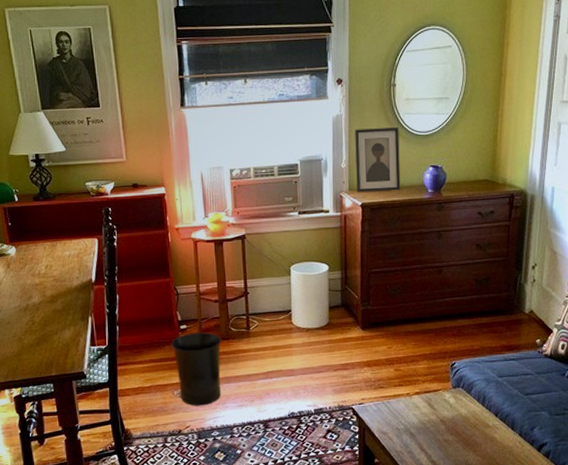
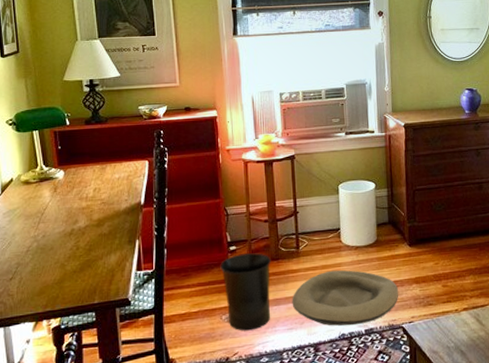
dog bed: none [242,351,350,405] -> present [292,270,399,326]
picture frame: present [355,127,401,193] -> none [396,54,440,114]

